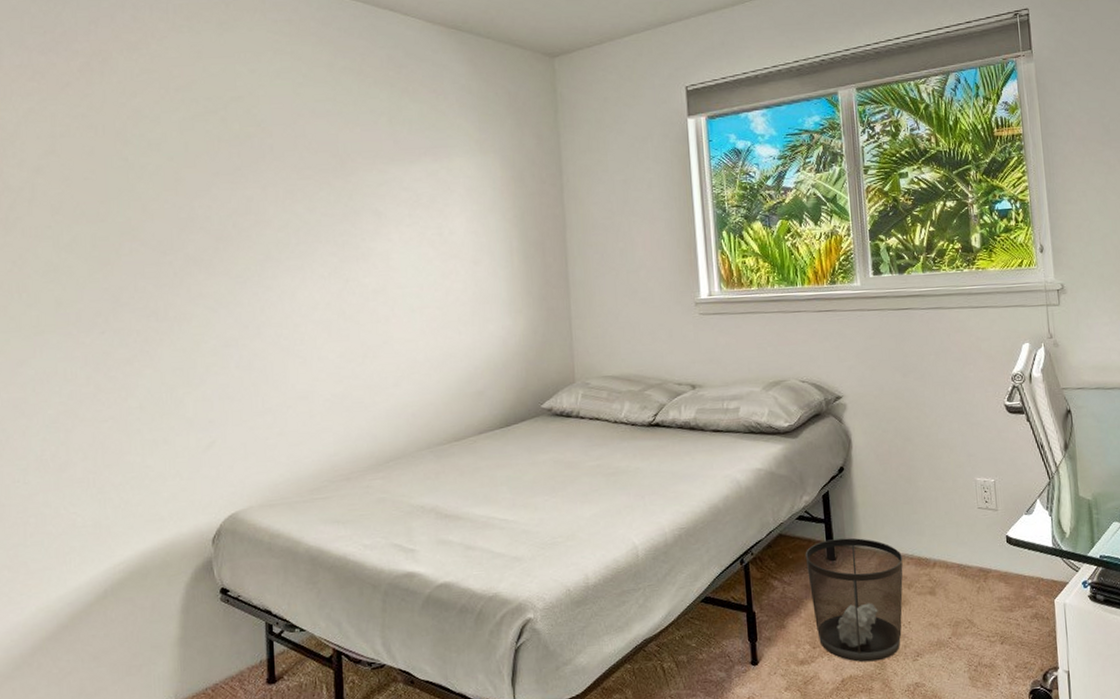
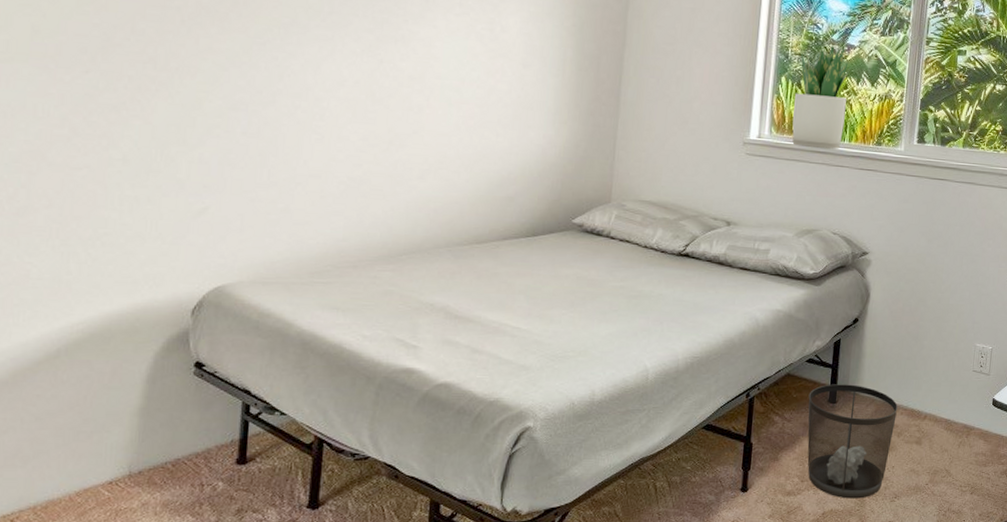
planter: none [737,191,794,298] -> present [792,45,851,150]

